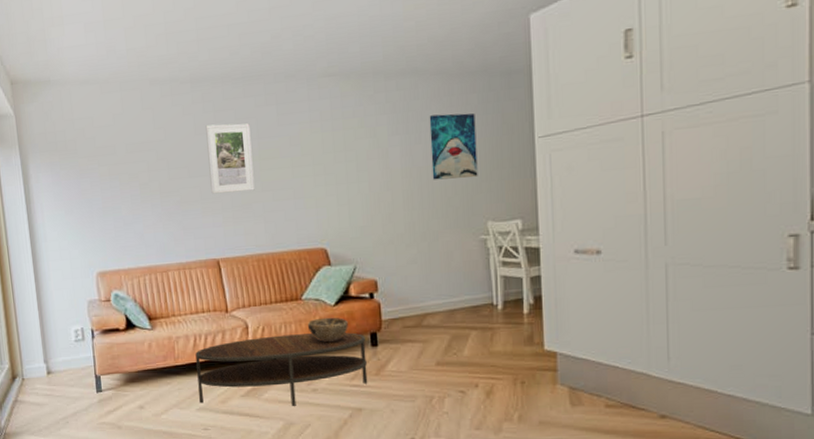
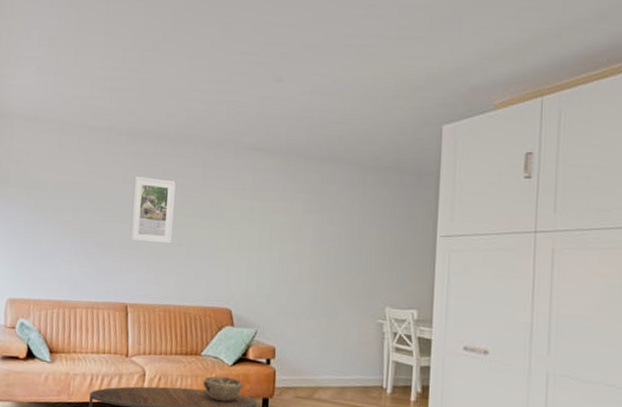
wall art: present [429,113,478,180] -> none [339,201,385,264]

